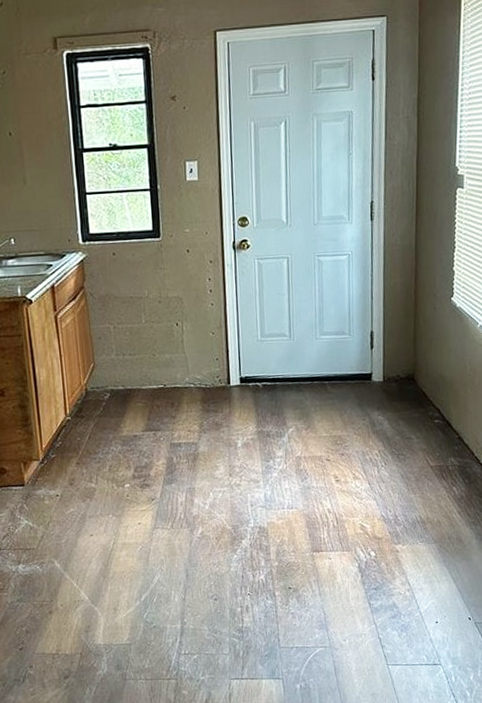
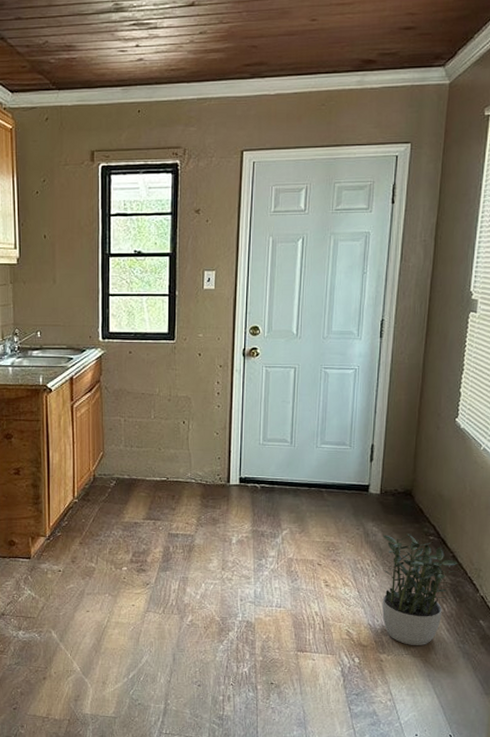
potted plant: none [389,418,464,533] -> present [382,532,457,645]

